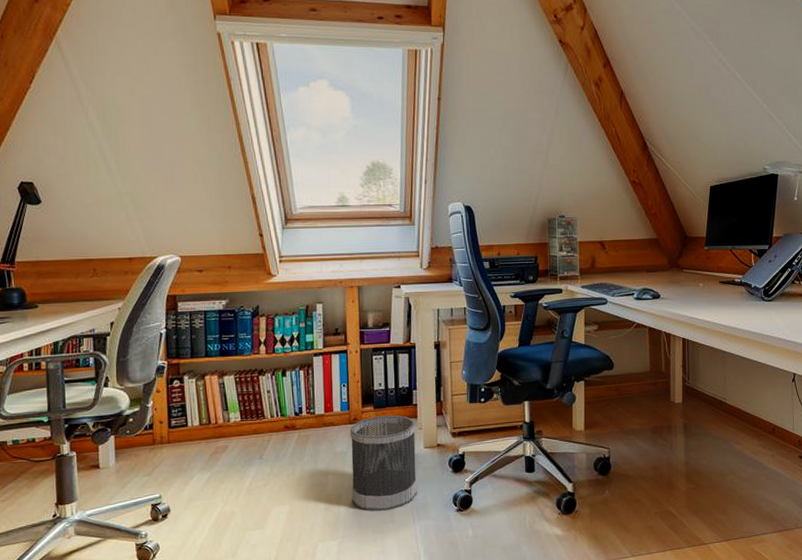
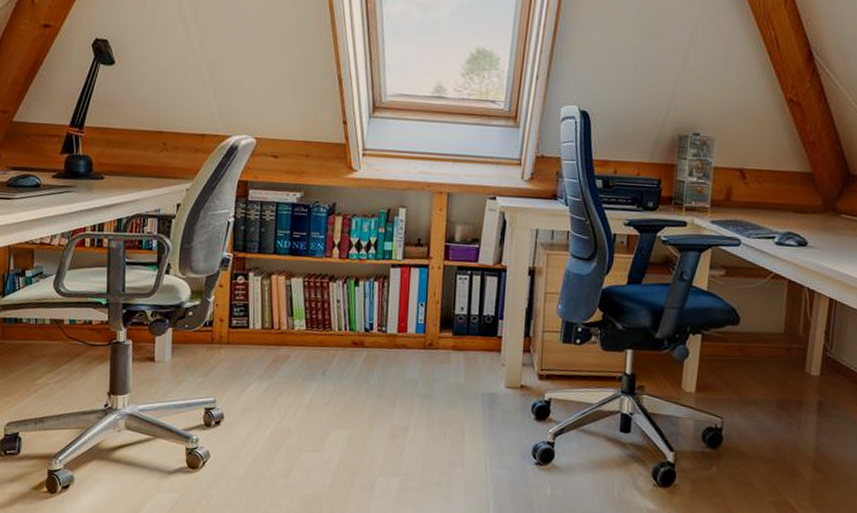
wastebasket: present [350,415,418,512] -> none [419,344,499,453]

